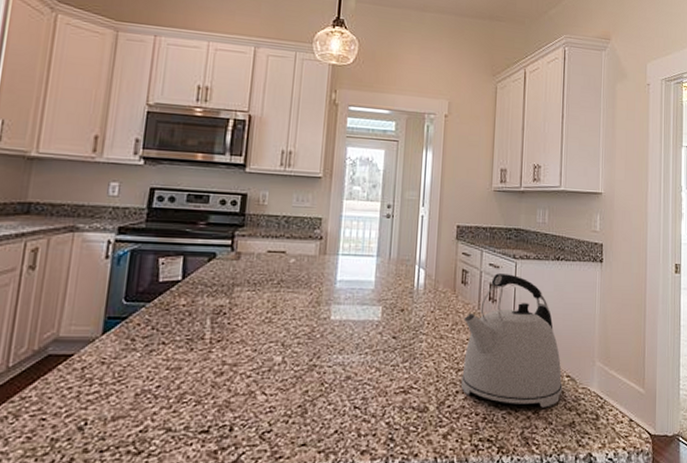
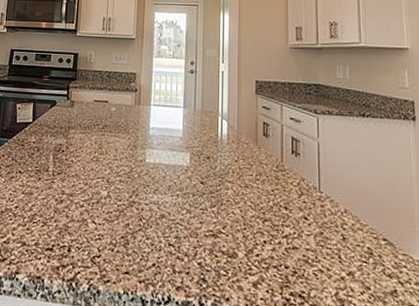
kettle: present [461,273,563,408] -> none [267,127,380,271]

